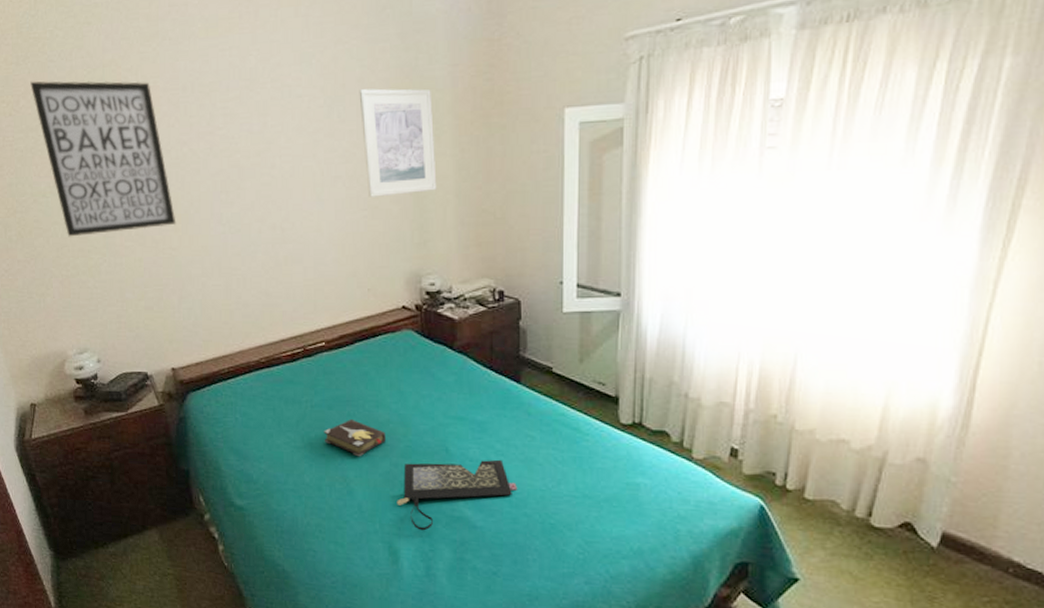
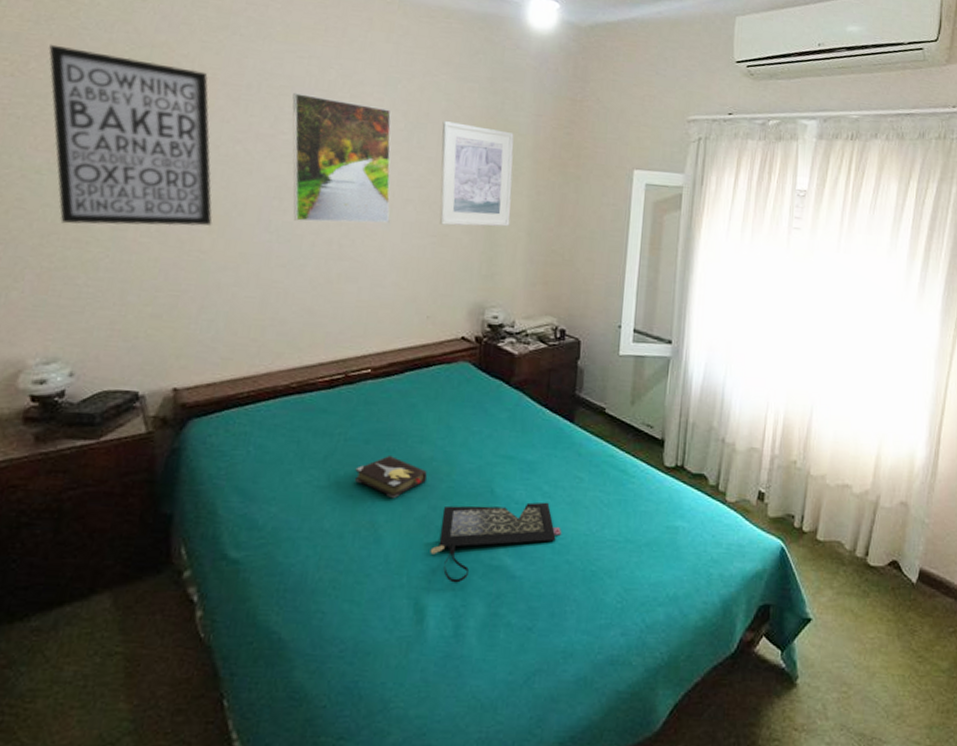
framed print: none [222,86,323,211] -> present [292,93,392,224]

